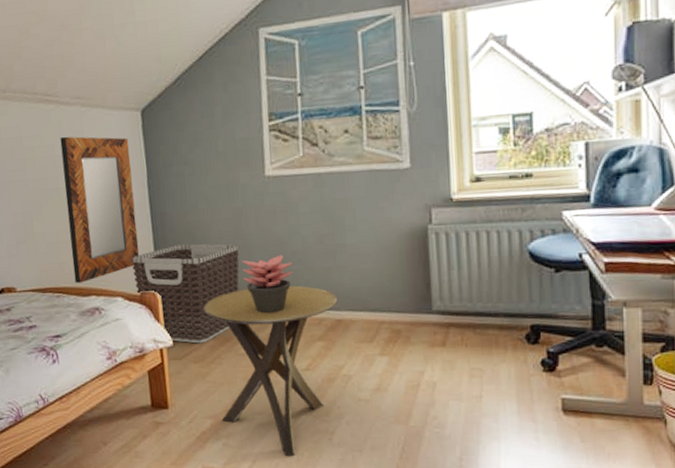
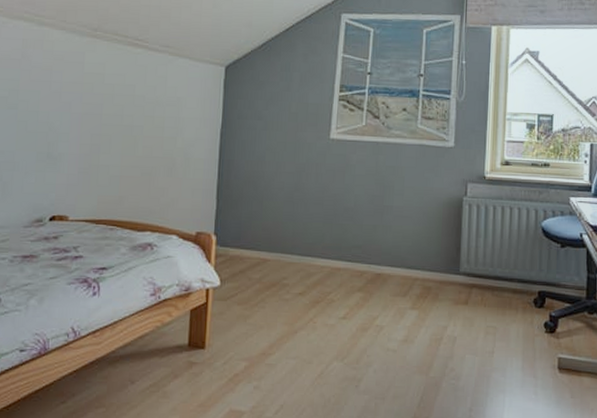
home mirror: present [60,136,139,283] -> none [132,79,209,218]
clothes hamper: present [131,244,240,344] -> none [192,191,298,286]
side table: present [203,285,337,456] -> none [255,238,379,401]
succulent plant: present [241,254,293,314] -> none [296,210,343,263]

